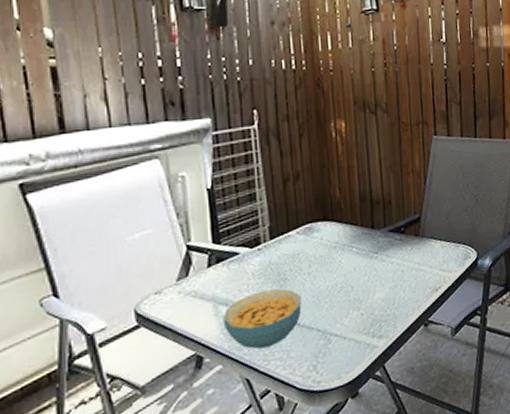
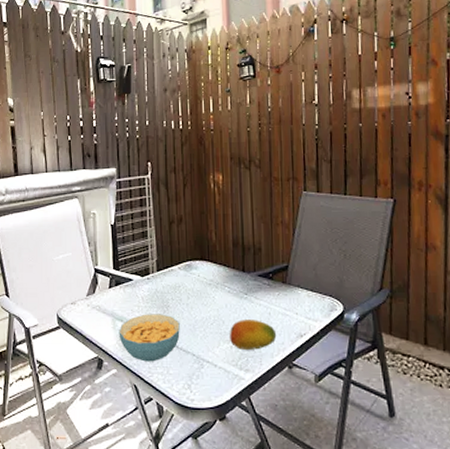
fruit: none [359,279,411,315] -> present [230,320,277,350]

